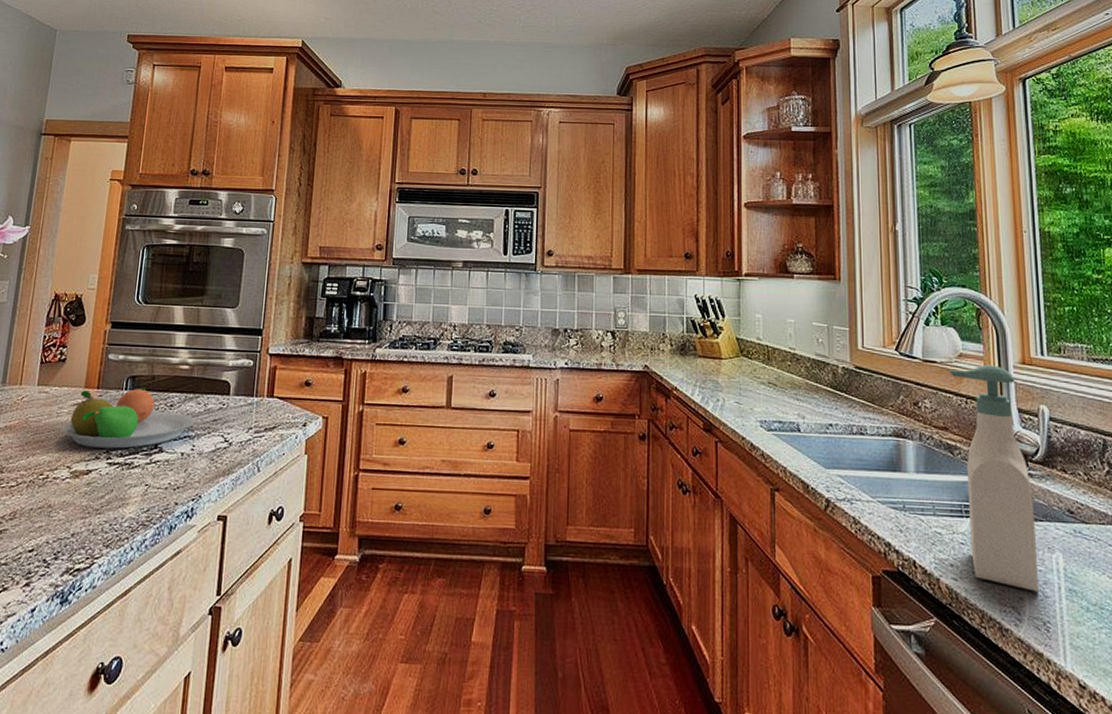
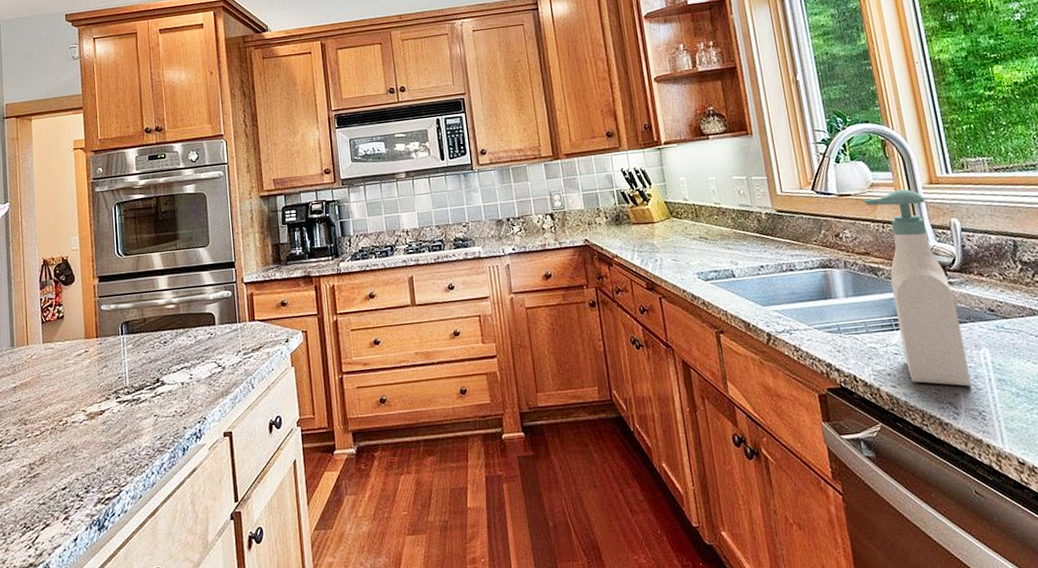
fruit bowl: present [61,388,195,449] -> none [71,330,188,391]

